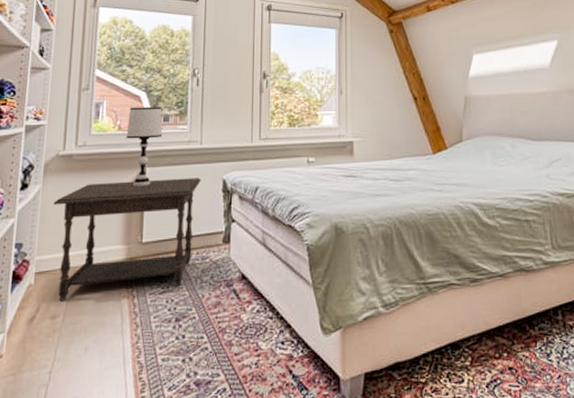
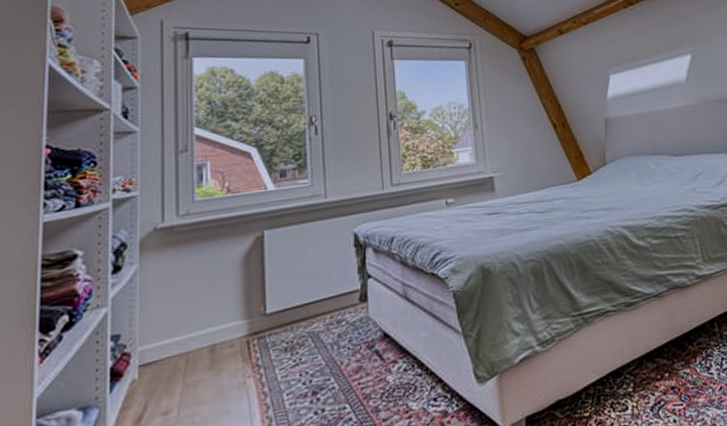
side table: present [53,178,201,301] -> none [154,235,329,394]
table lamp: present [126,106,163,186] -> none [237,161,280,253]

